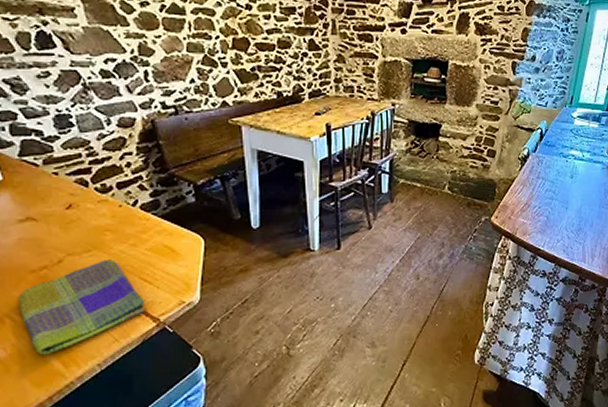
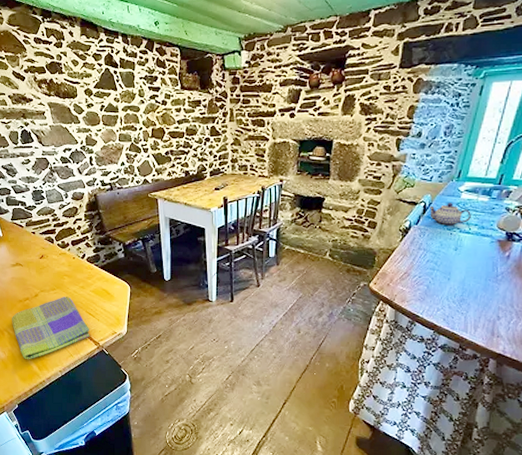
teapot: none [545,129,584,153] -> present [428,203,471,226]

